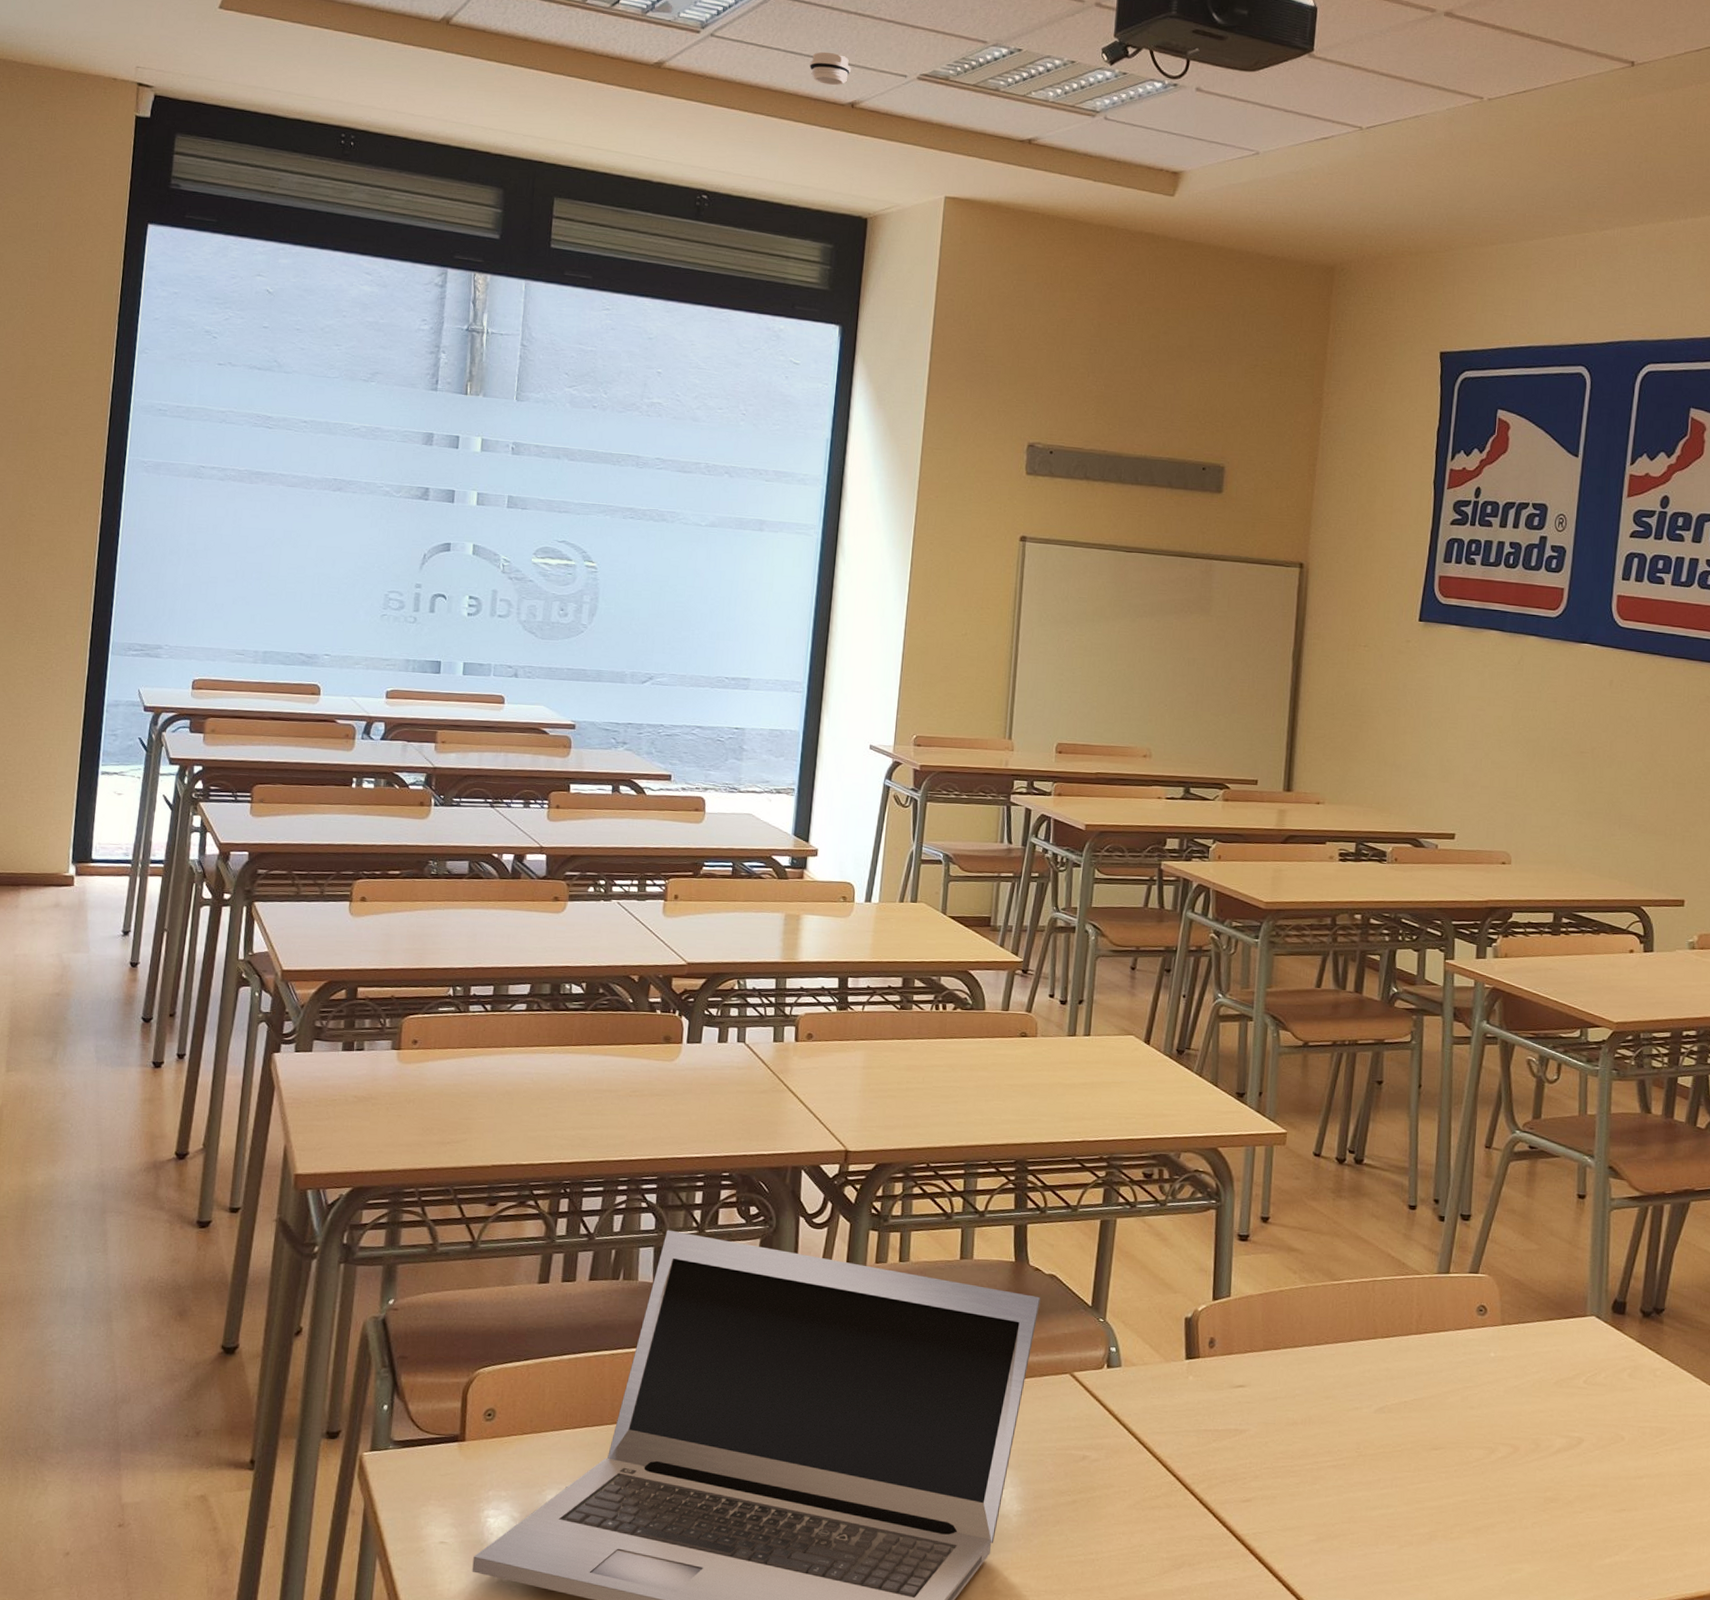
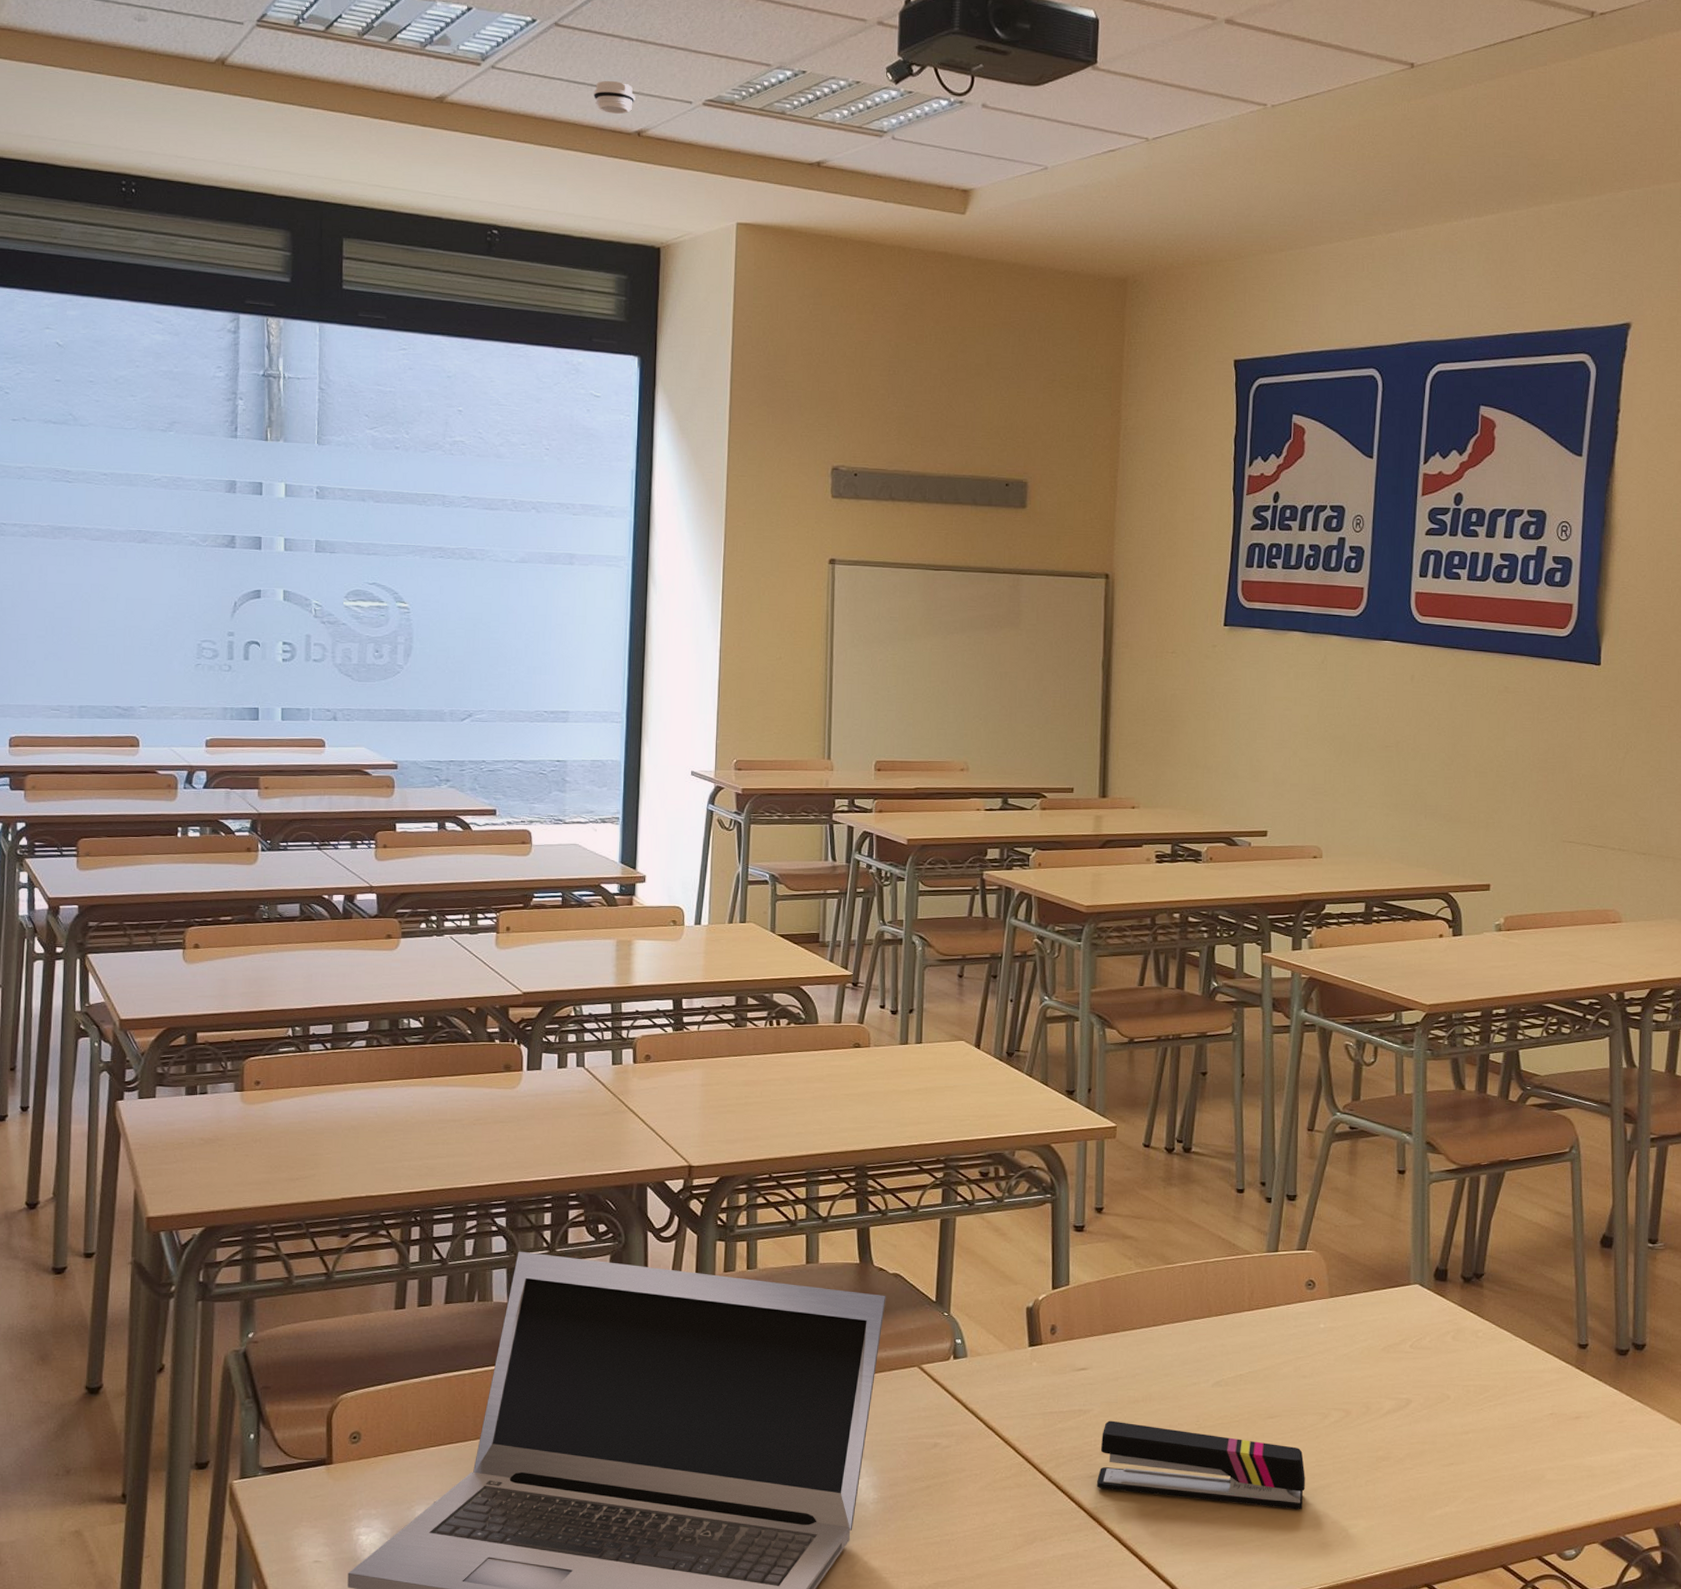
stapler: none [1250,1442,1469,1550] -> present [1097,1420,1305,1510]

